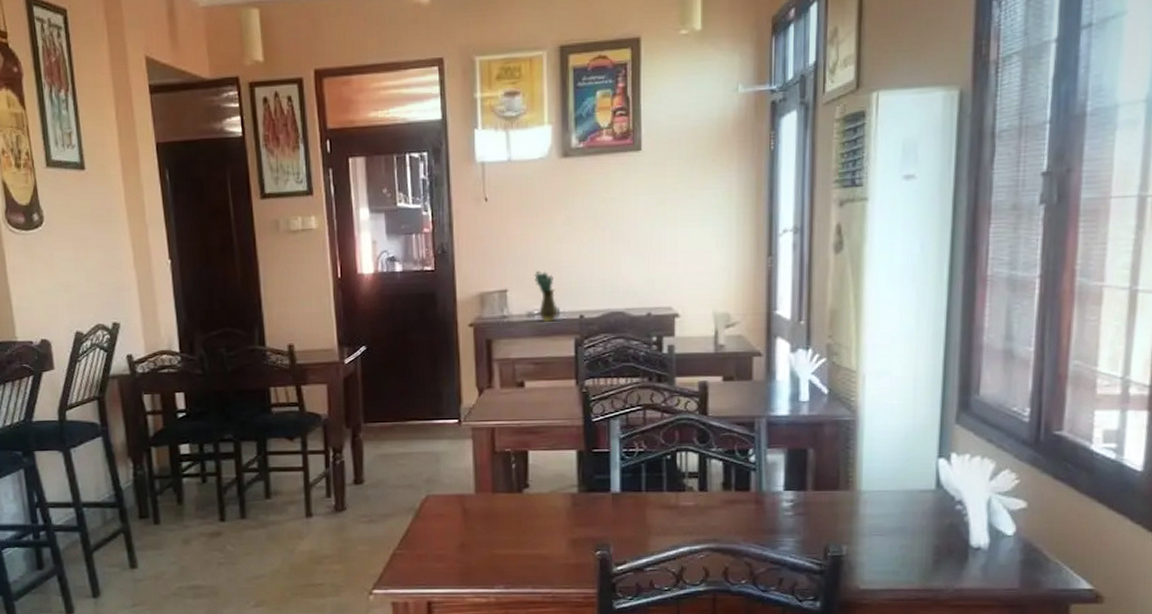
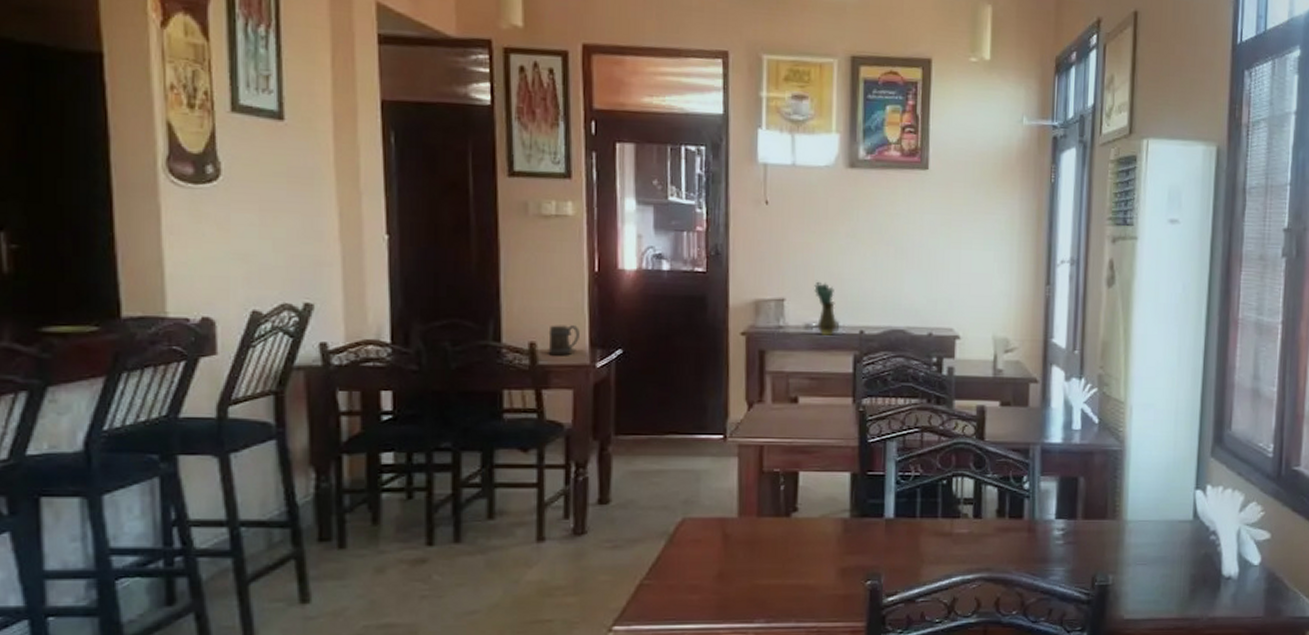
beer mug: none [303,327,329,357] -> present [548,325,580,357]

